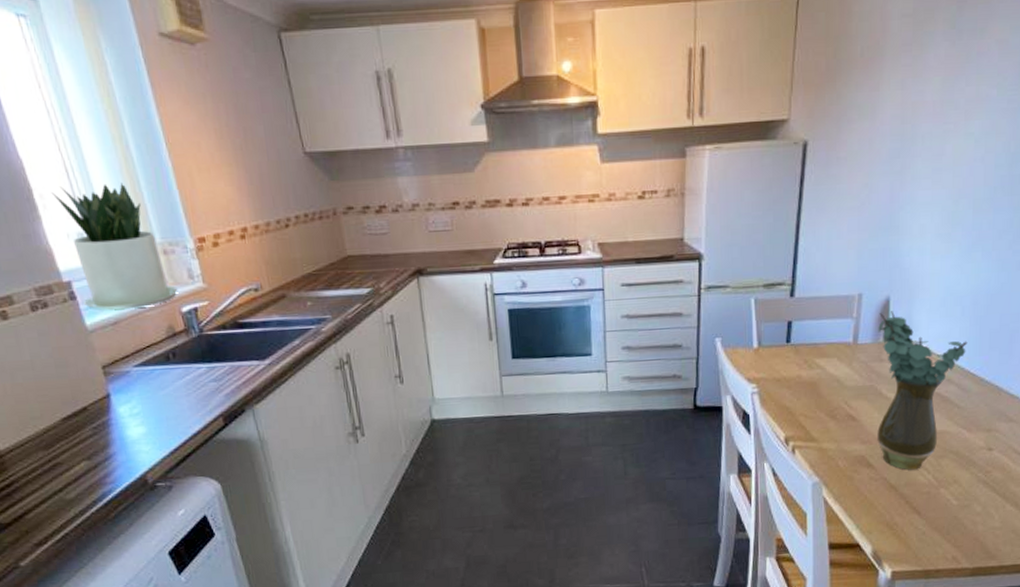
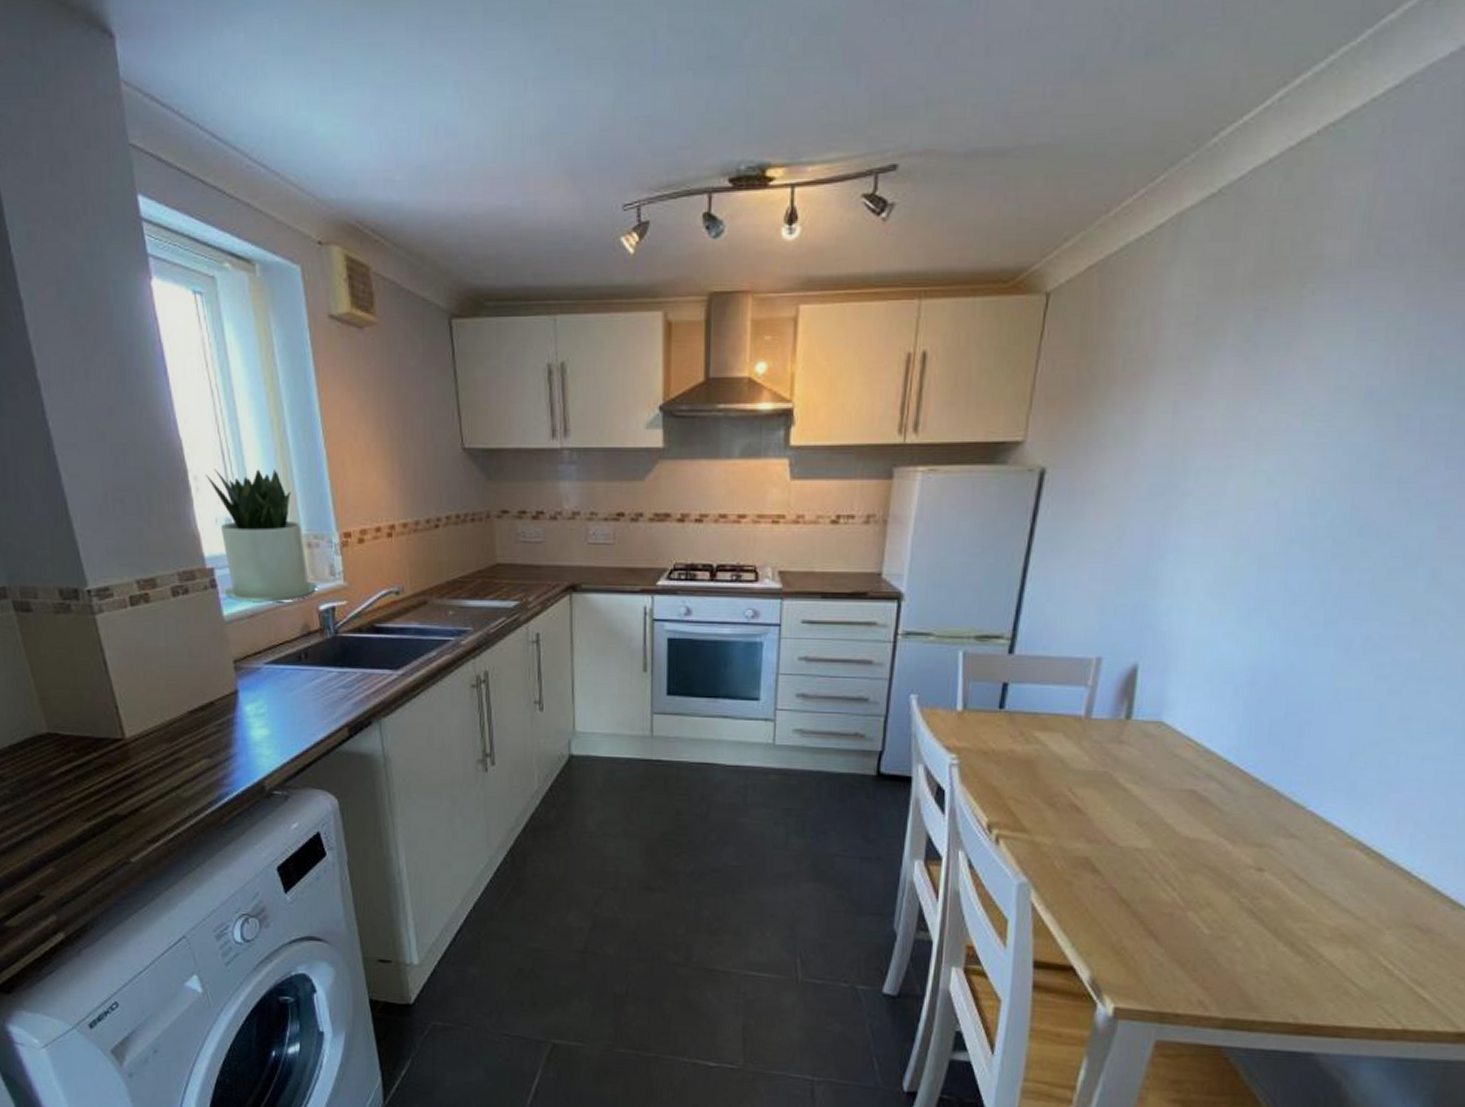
vase: present [877,311,968,470] -> none [1107,682,1239,883]

